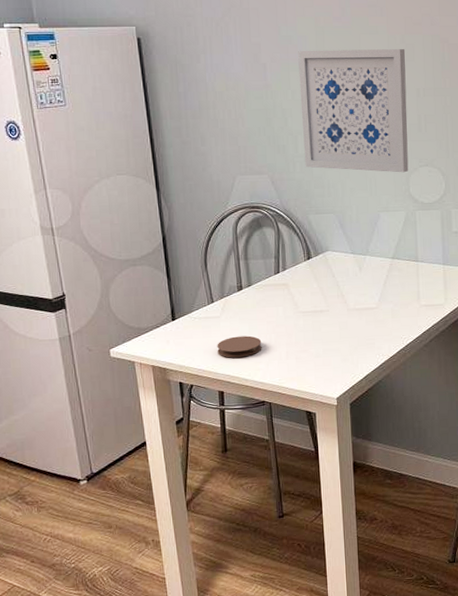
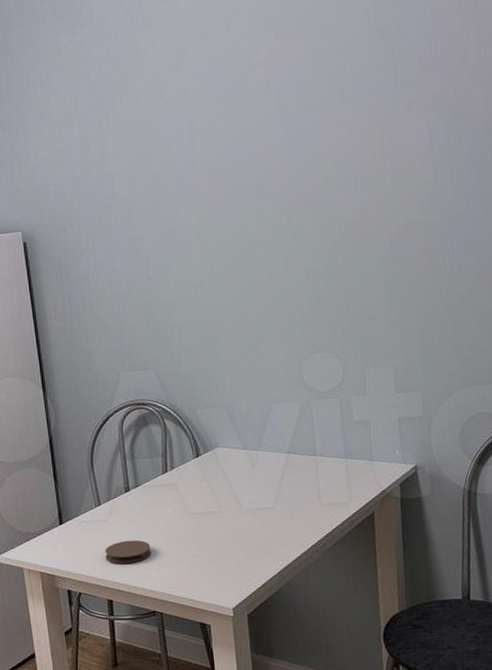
wall art: present [298,48,409,173] -> none [180,229,302,361]

